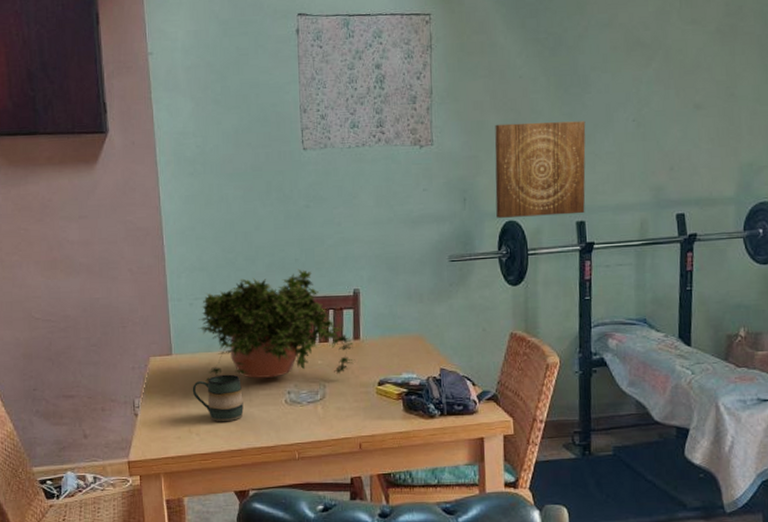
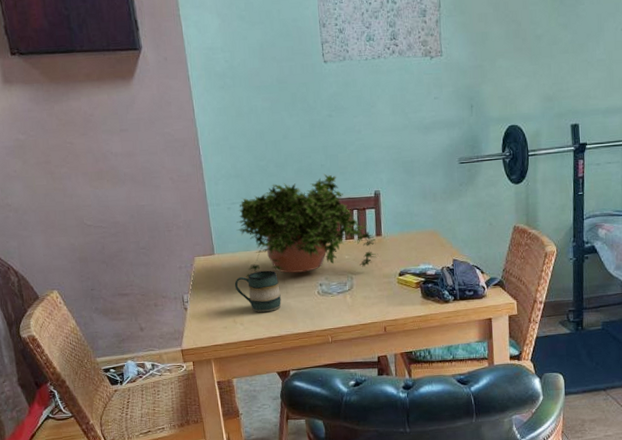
wall art: present [495,121,586,218] -> none [498,30,580,123]

